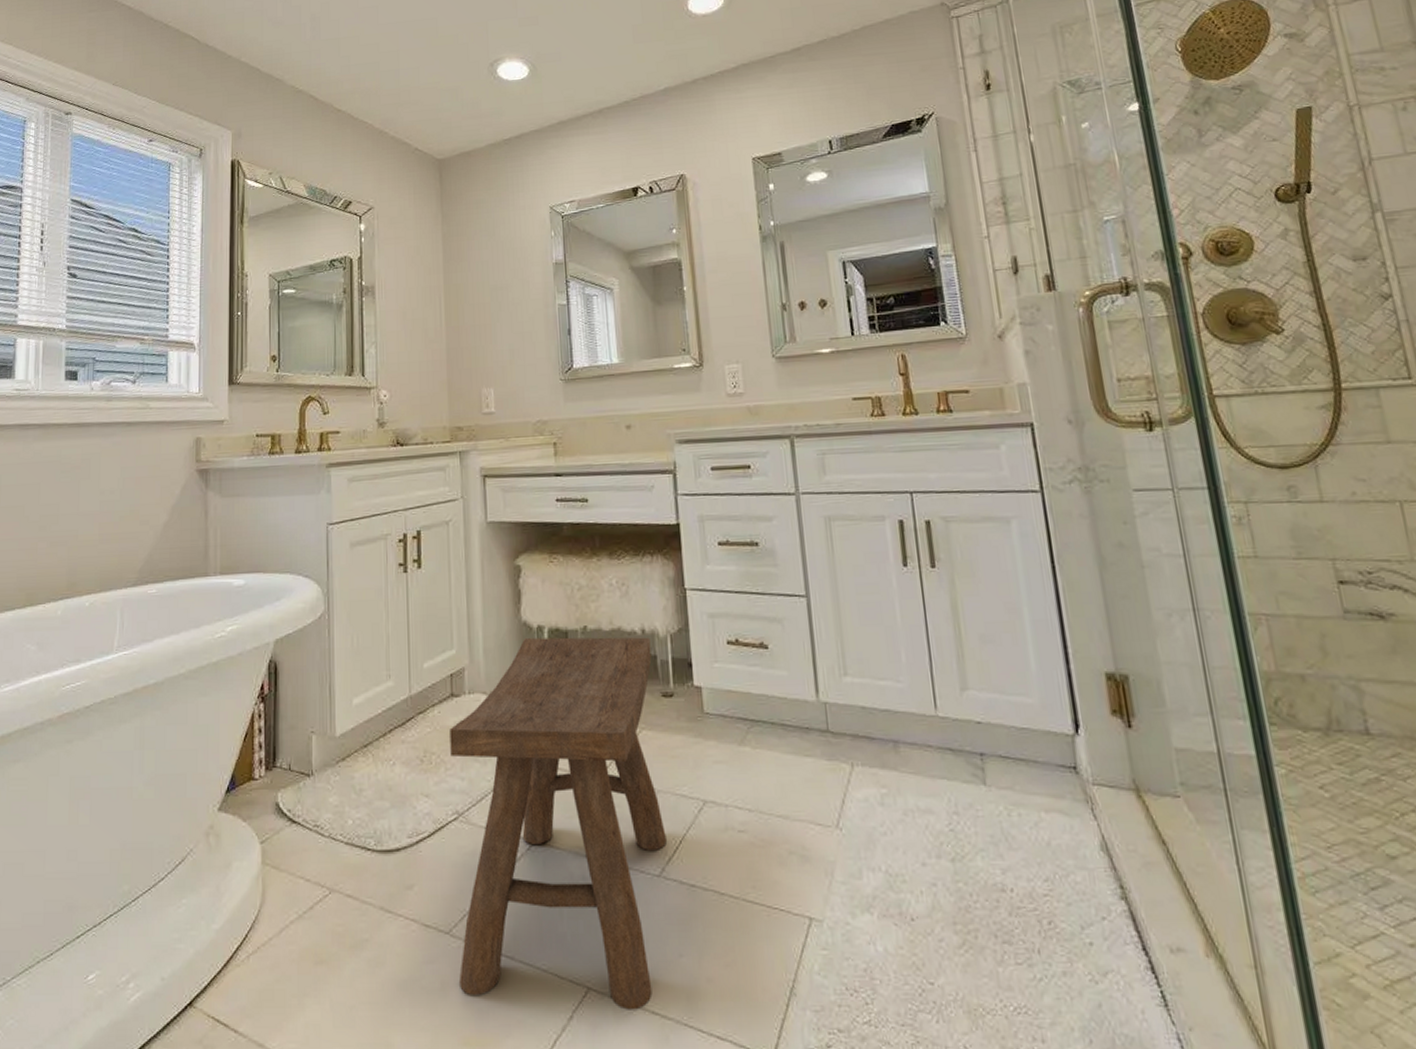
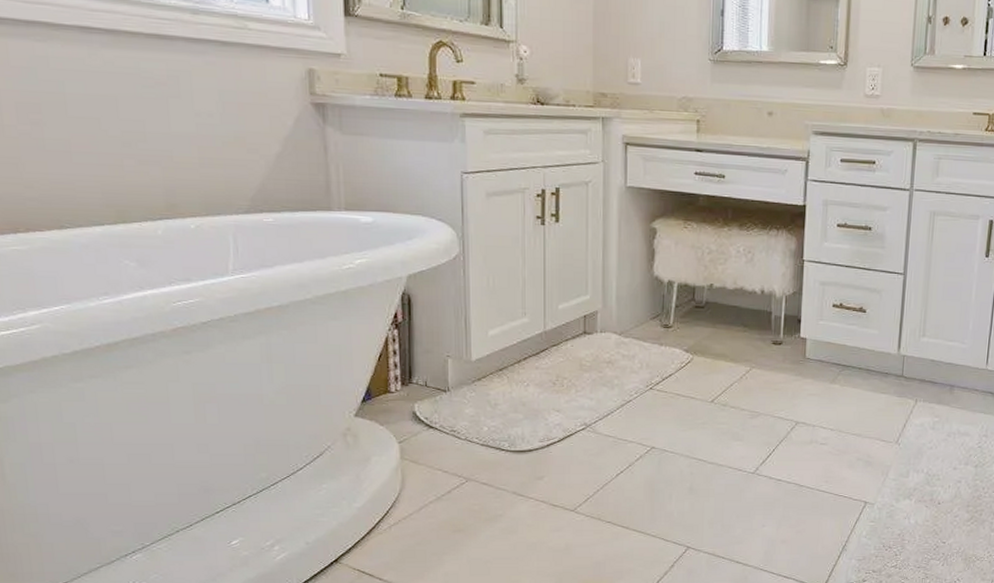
stool: present [450,637,667,1010] -> none [581,291,768,561]

